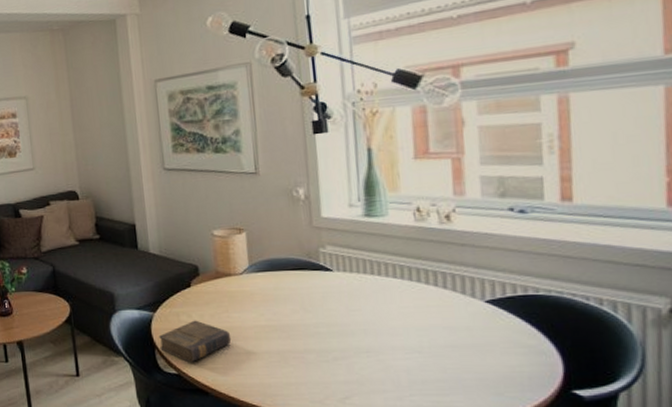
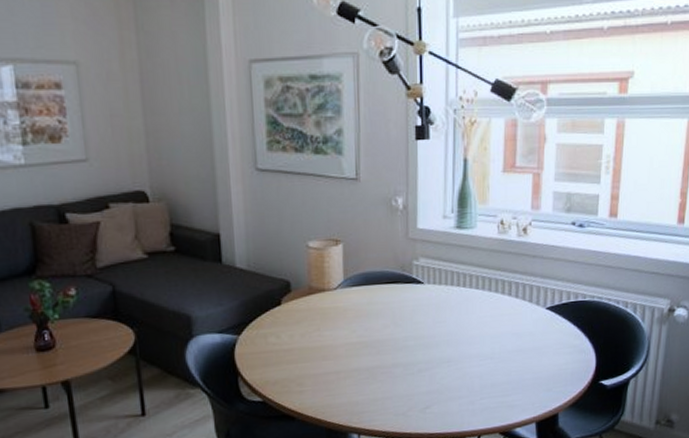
book: present [159,320,232,363] -> none [243,341,322,388]

